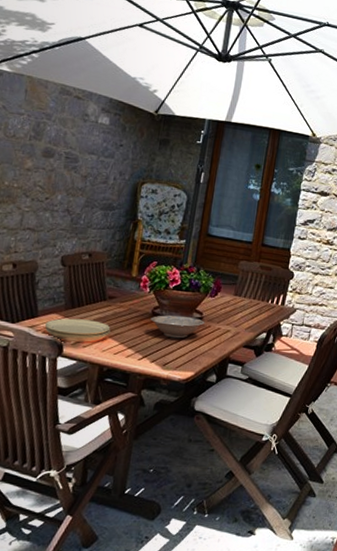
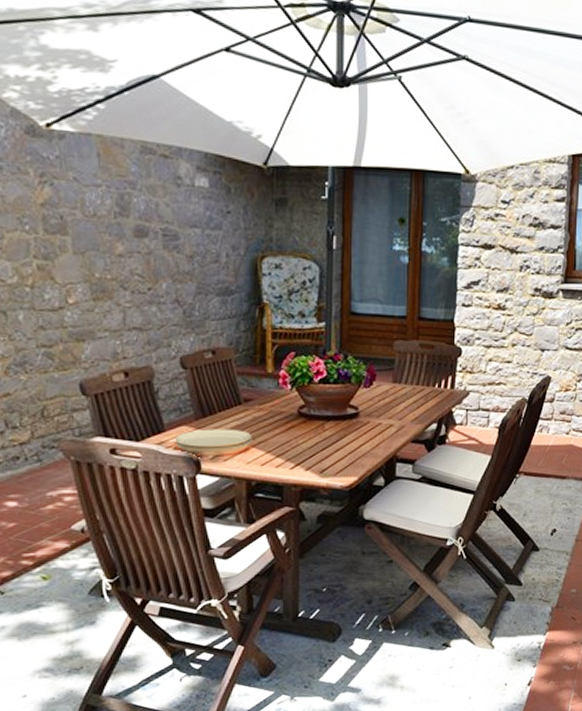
bowl: present [150,315,205,339] -> none [297,413,362,440]

